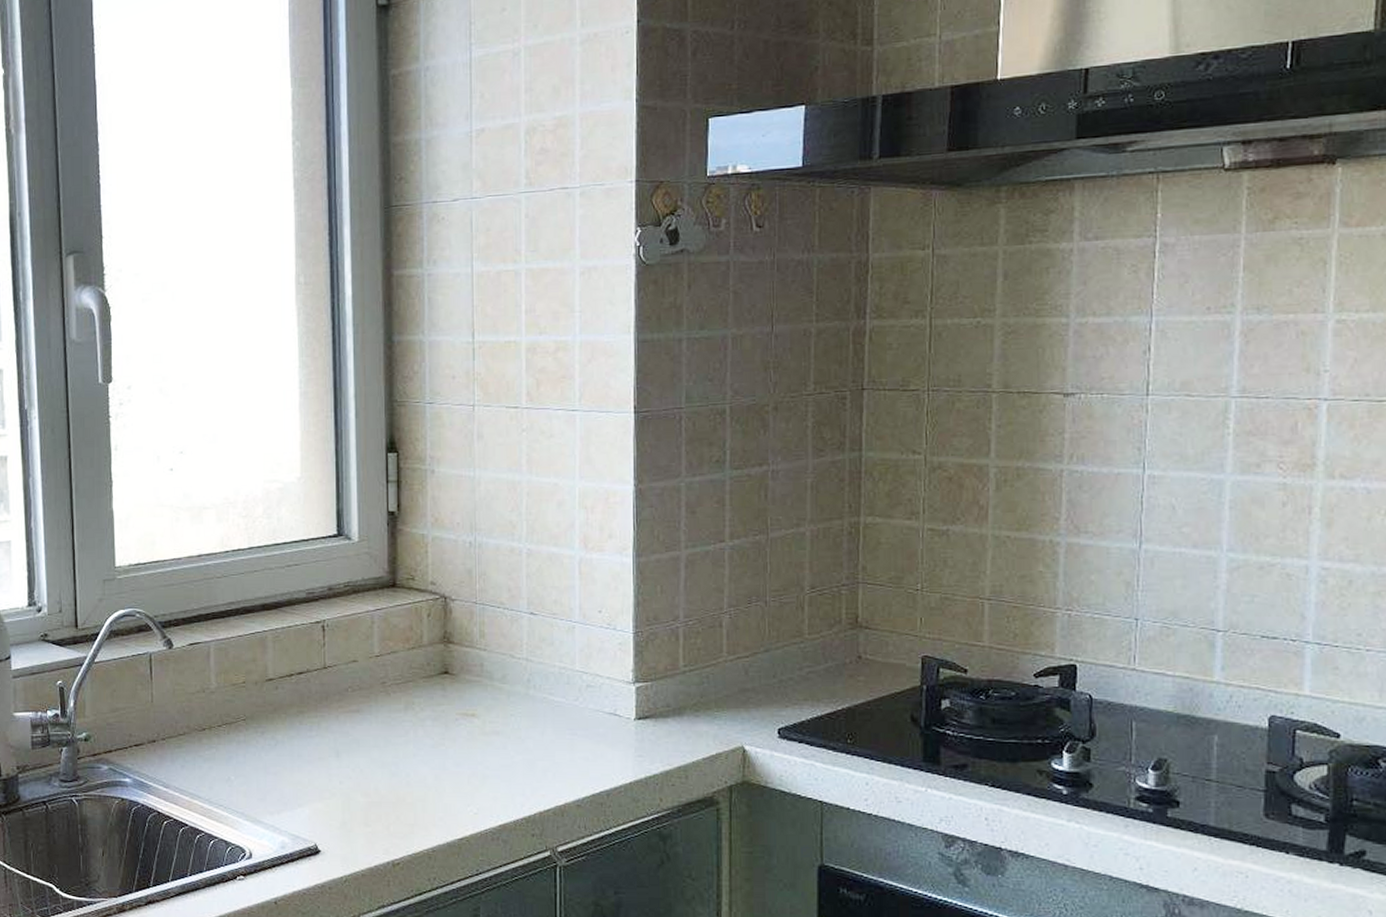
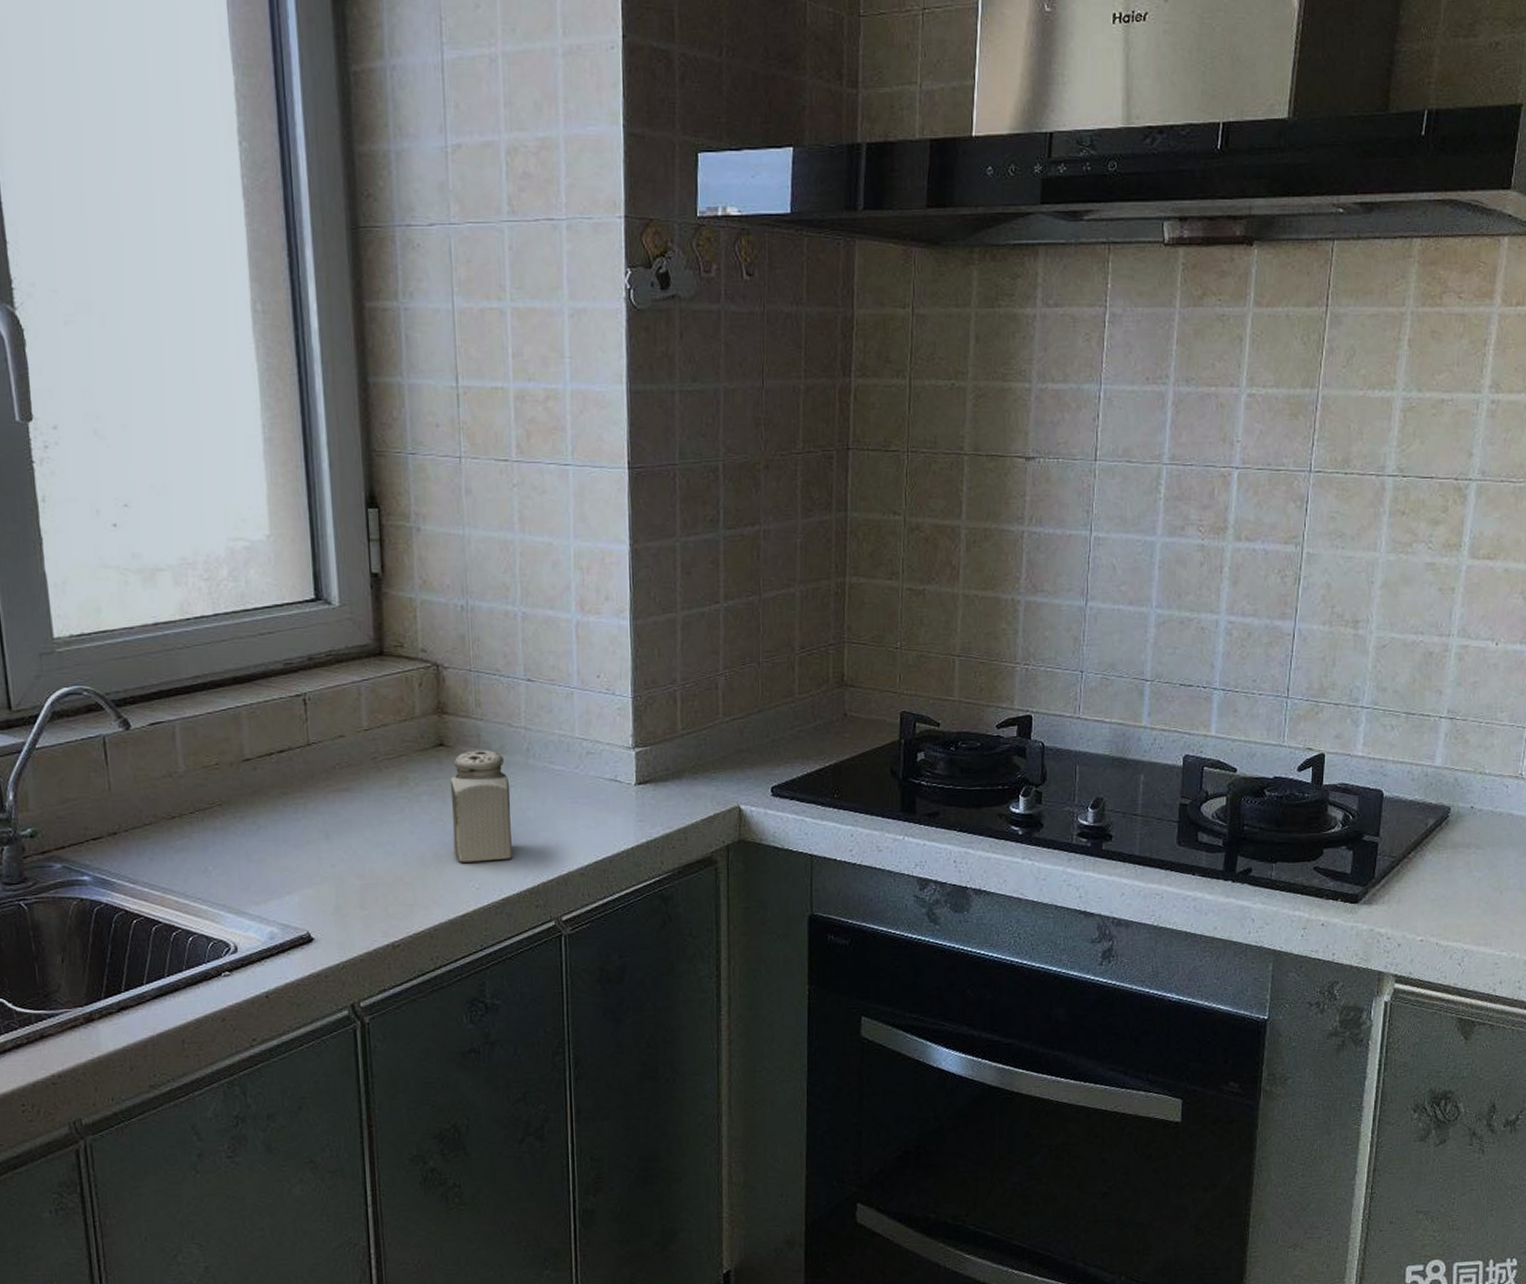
salt shaker: none [453,679,511,787] -> present [450,750,513,863]

